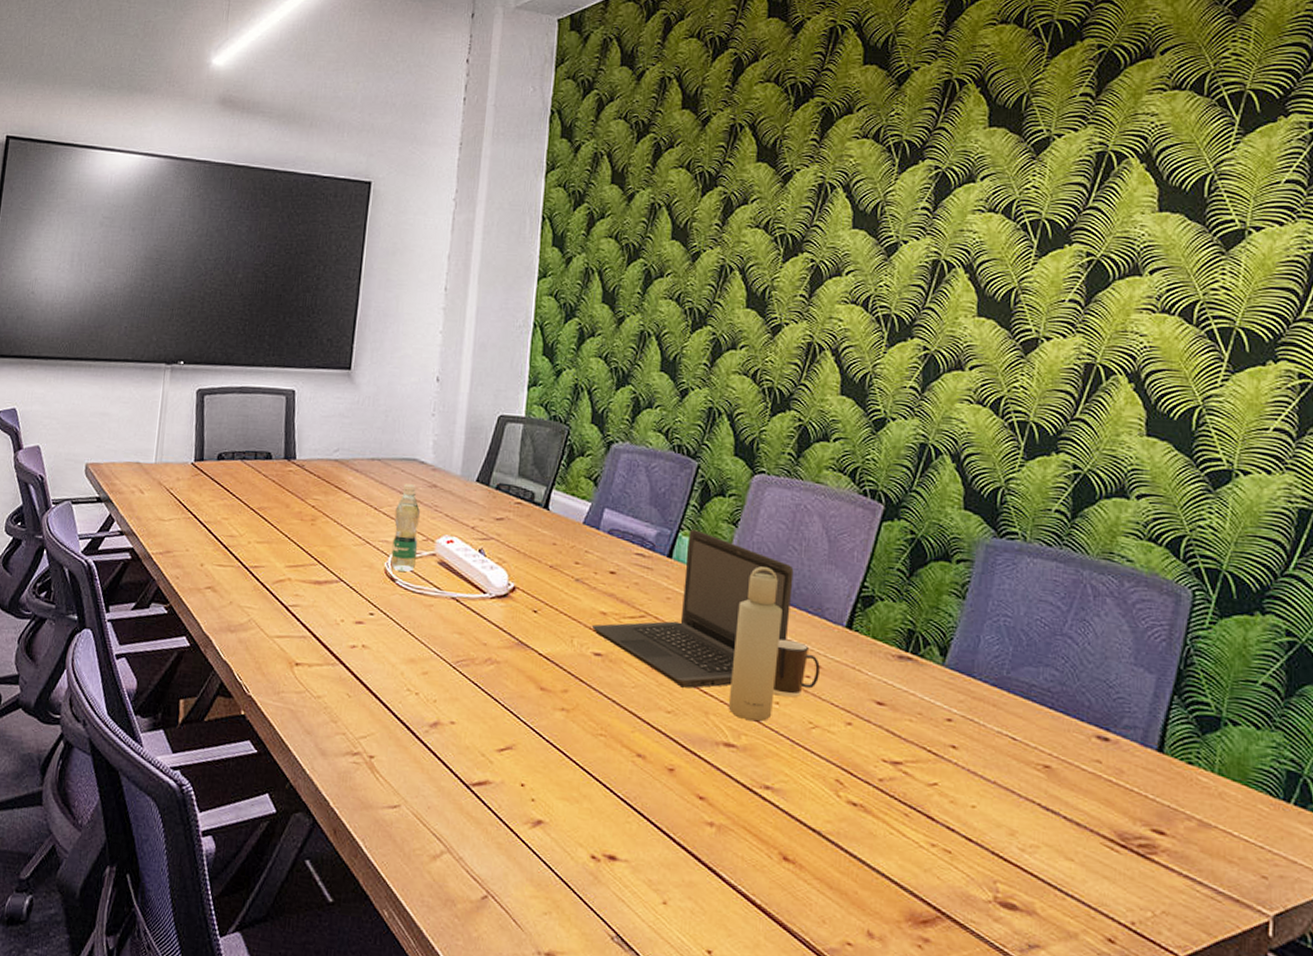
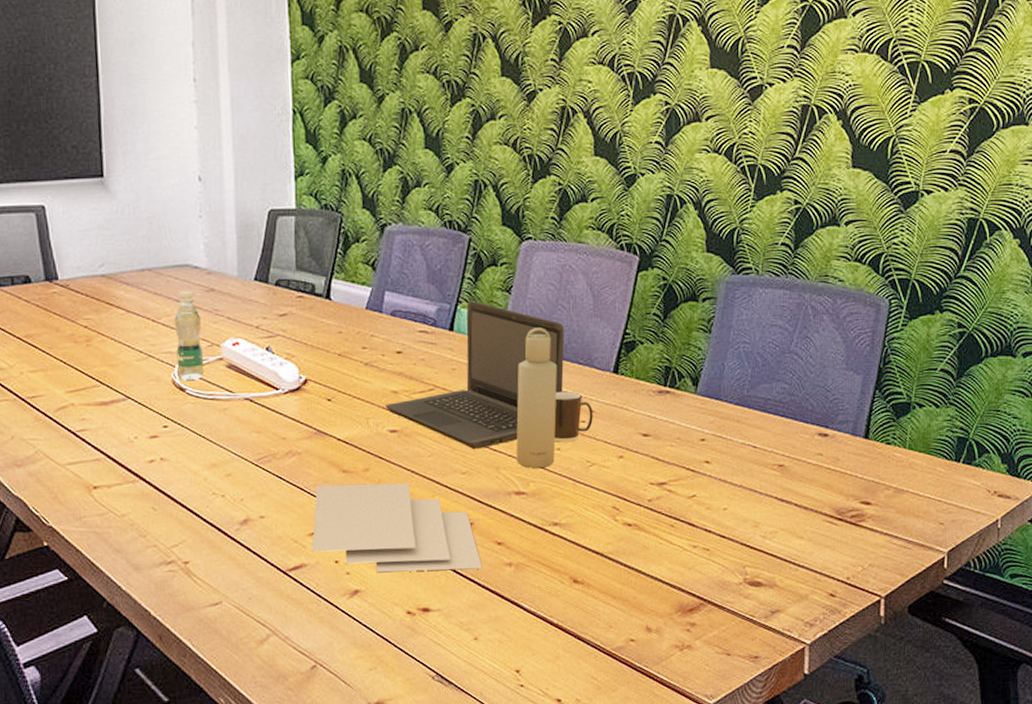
papers: none [498,699,680,823] -> present [311,482,482,573]

